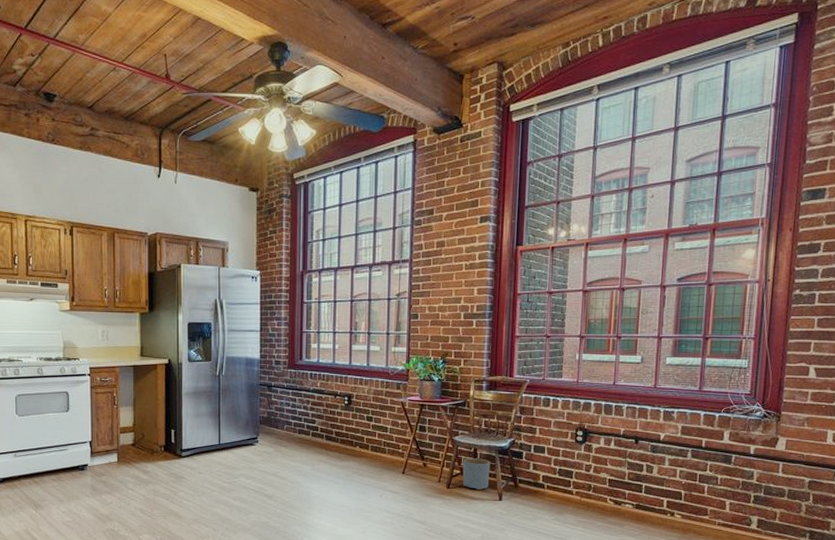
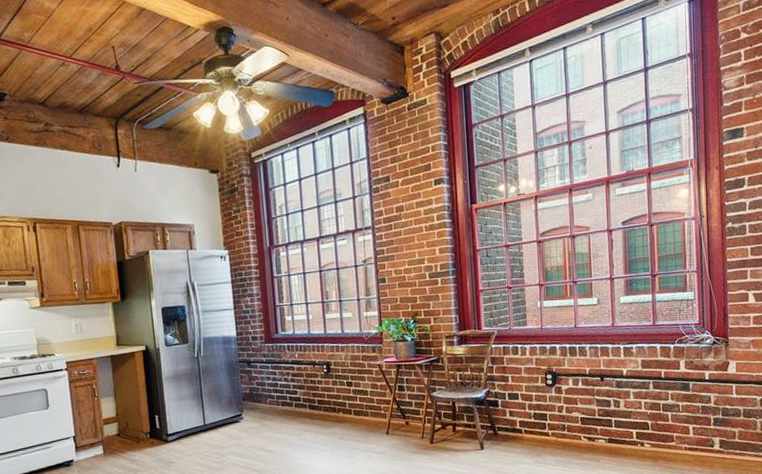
planter: present [462,458,491,491] -> none [443,411,470,442]

